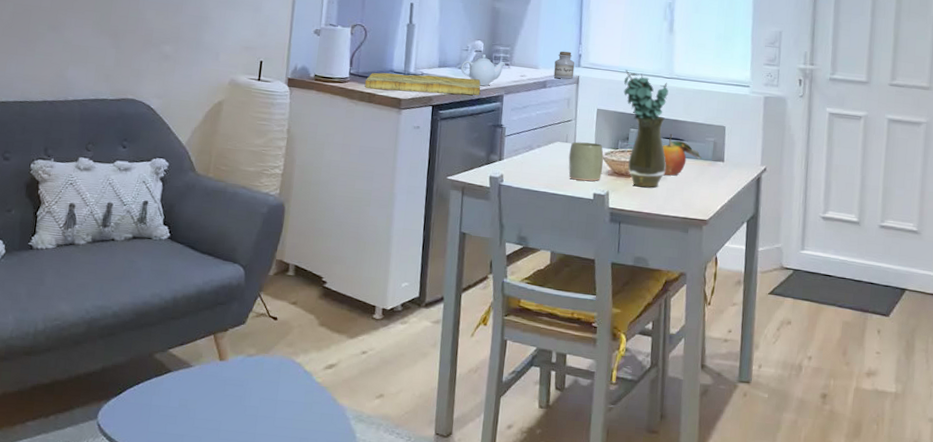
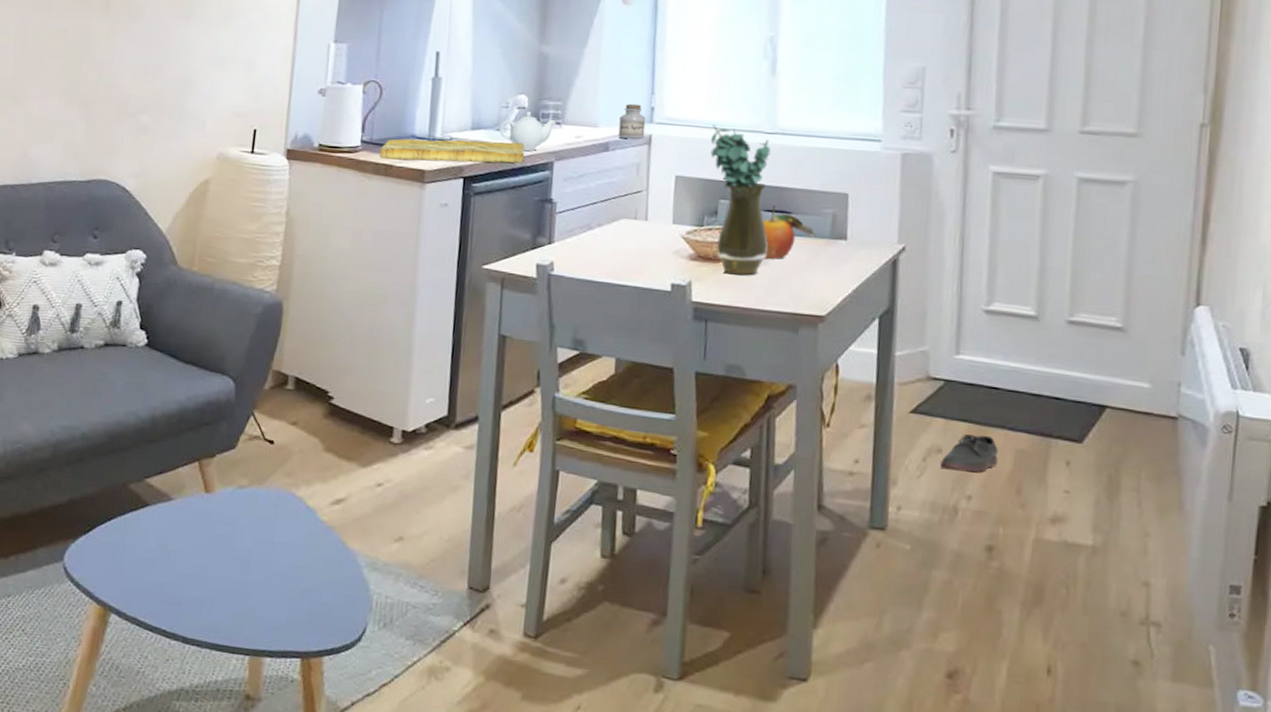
mug: present [568,141,604,182] -> none [638,218,684,269]
shoe: none [790,310,831,339] -> present [941,434,999,473]

